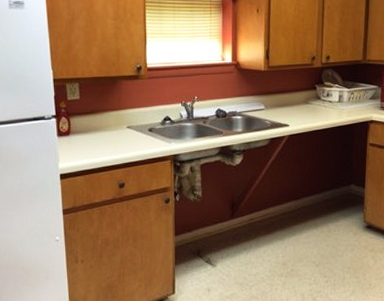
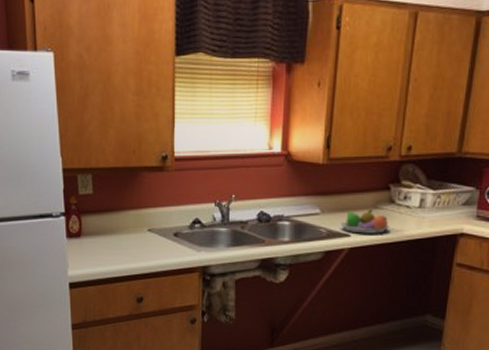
fruit bowl: none [280,104,318,124] -> present [340,208,389,234]

